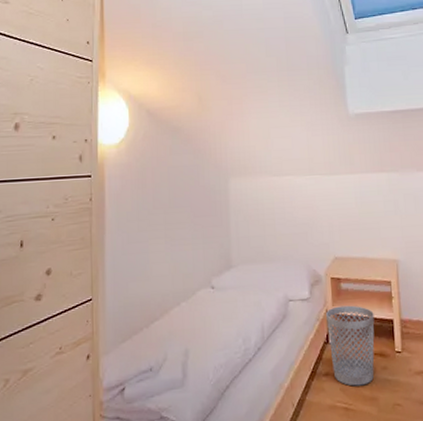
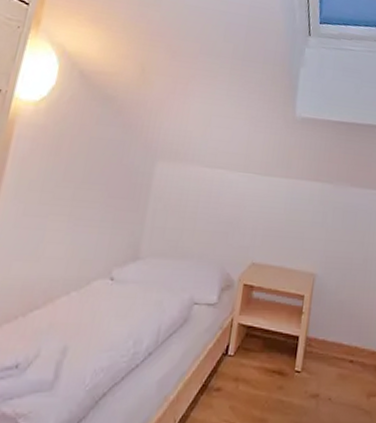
wastebasket: present [326,305,375,386] -> none [225,316,281,405]

